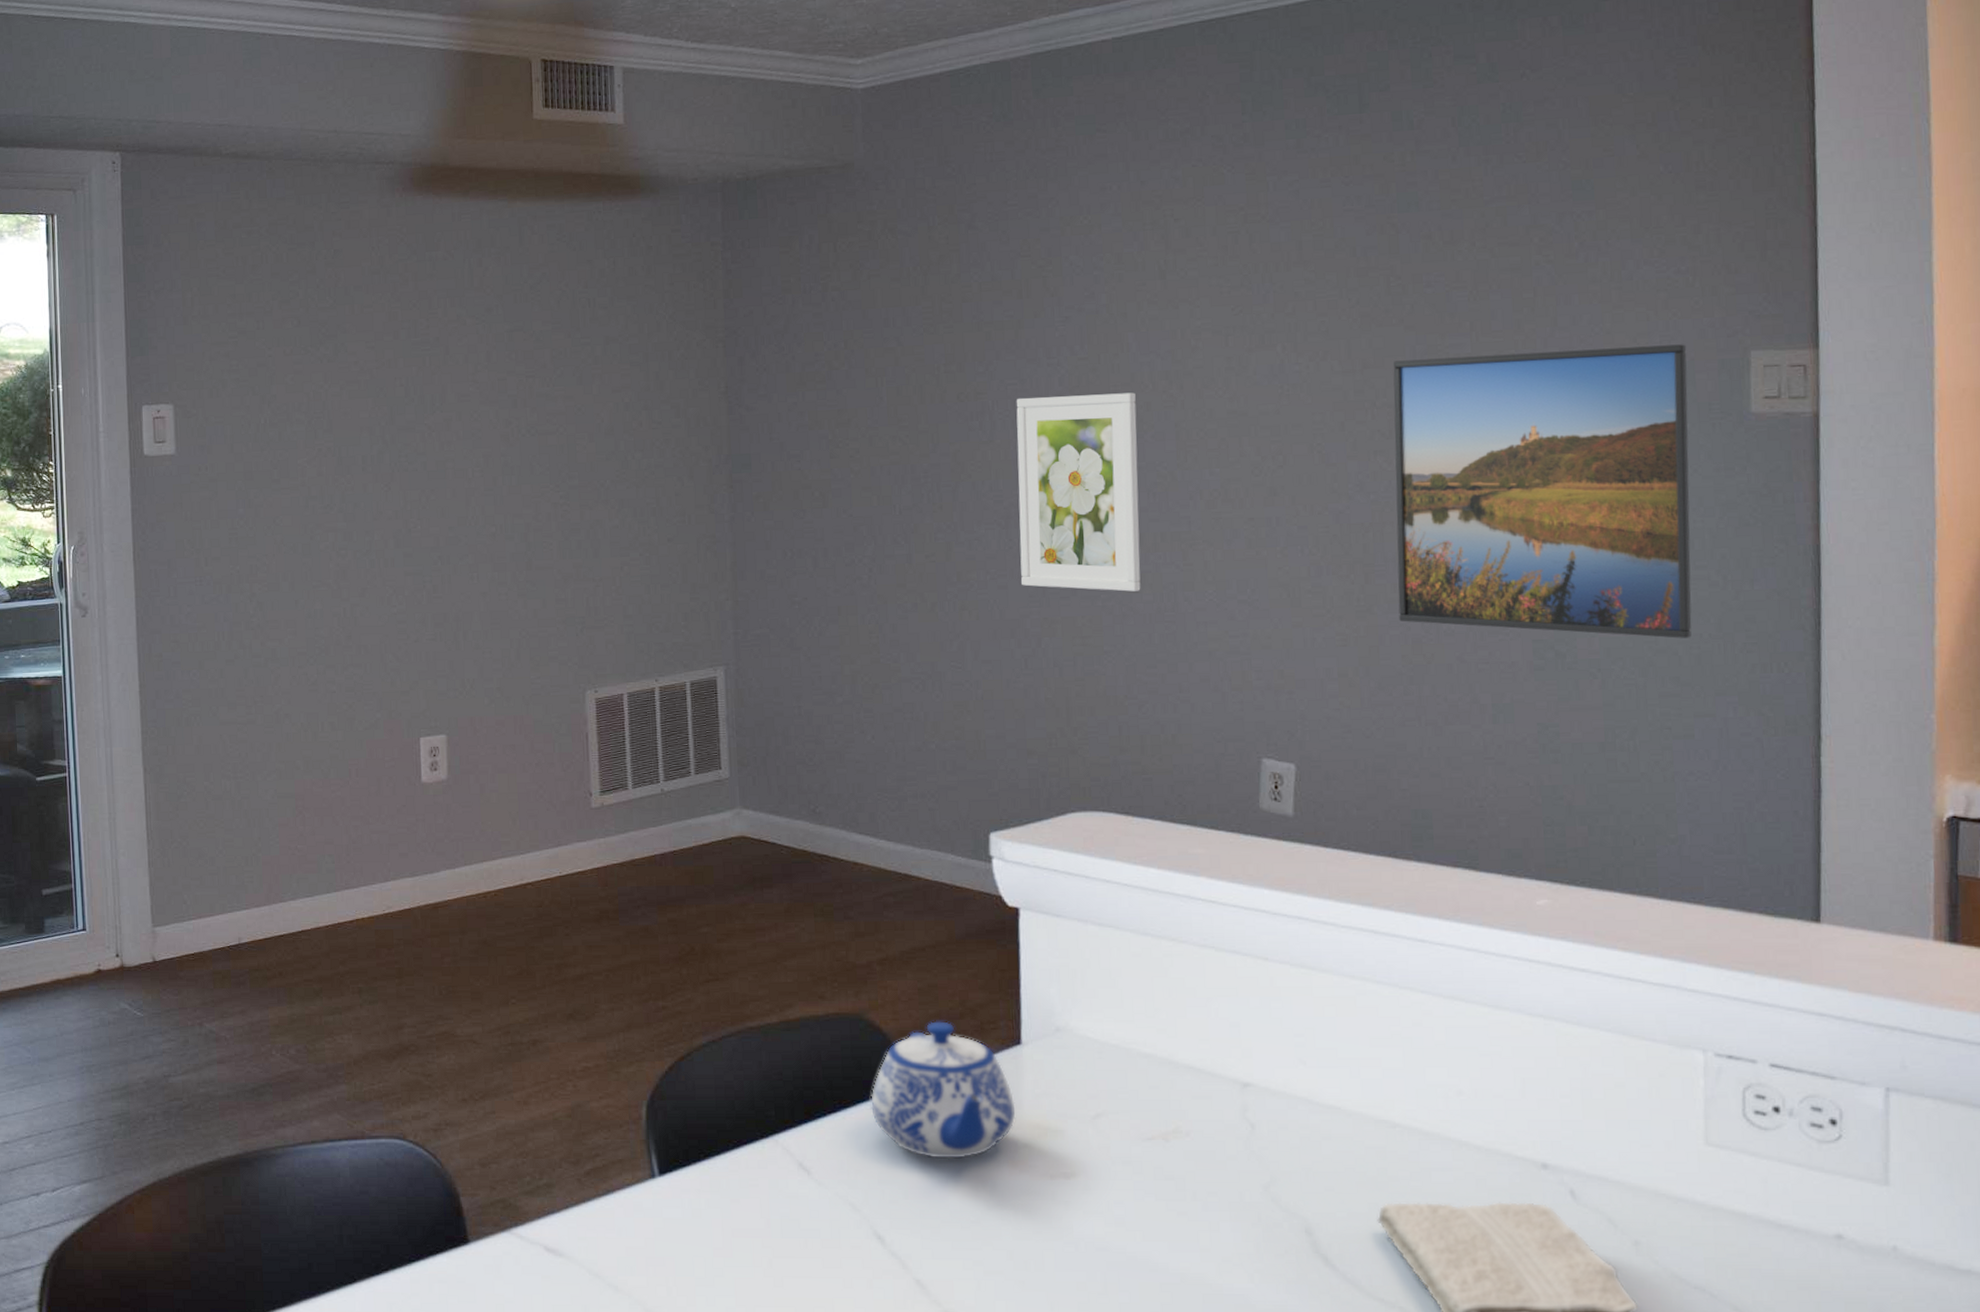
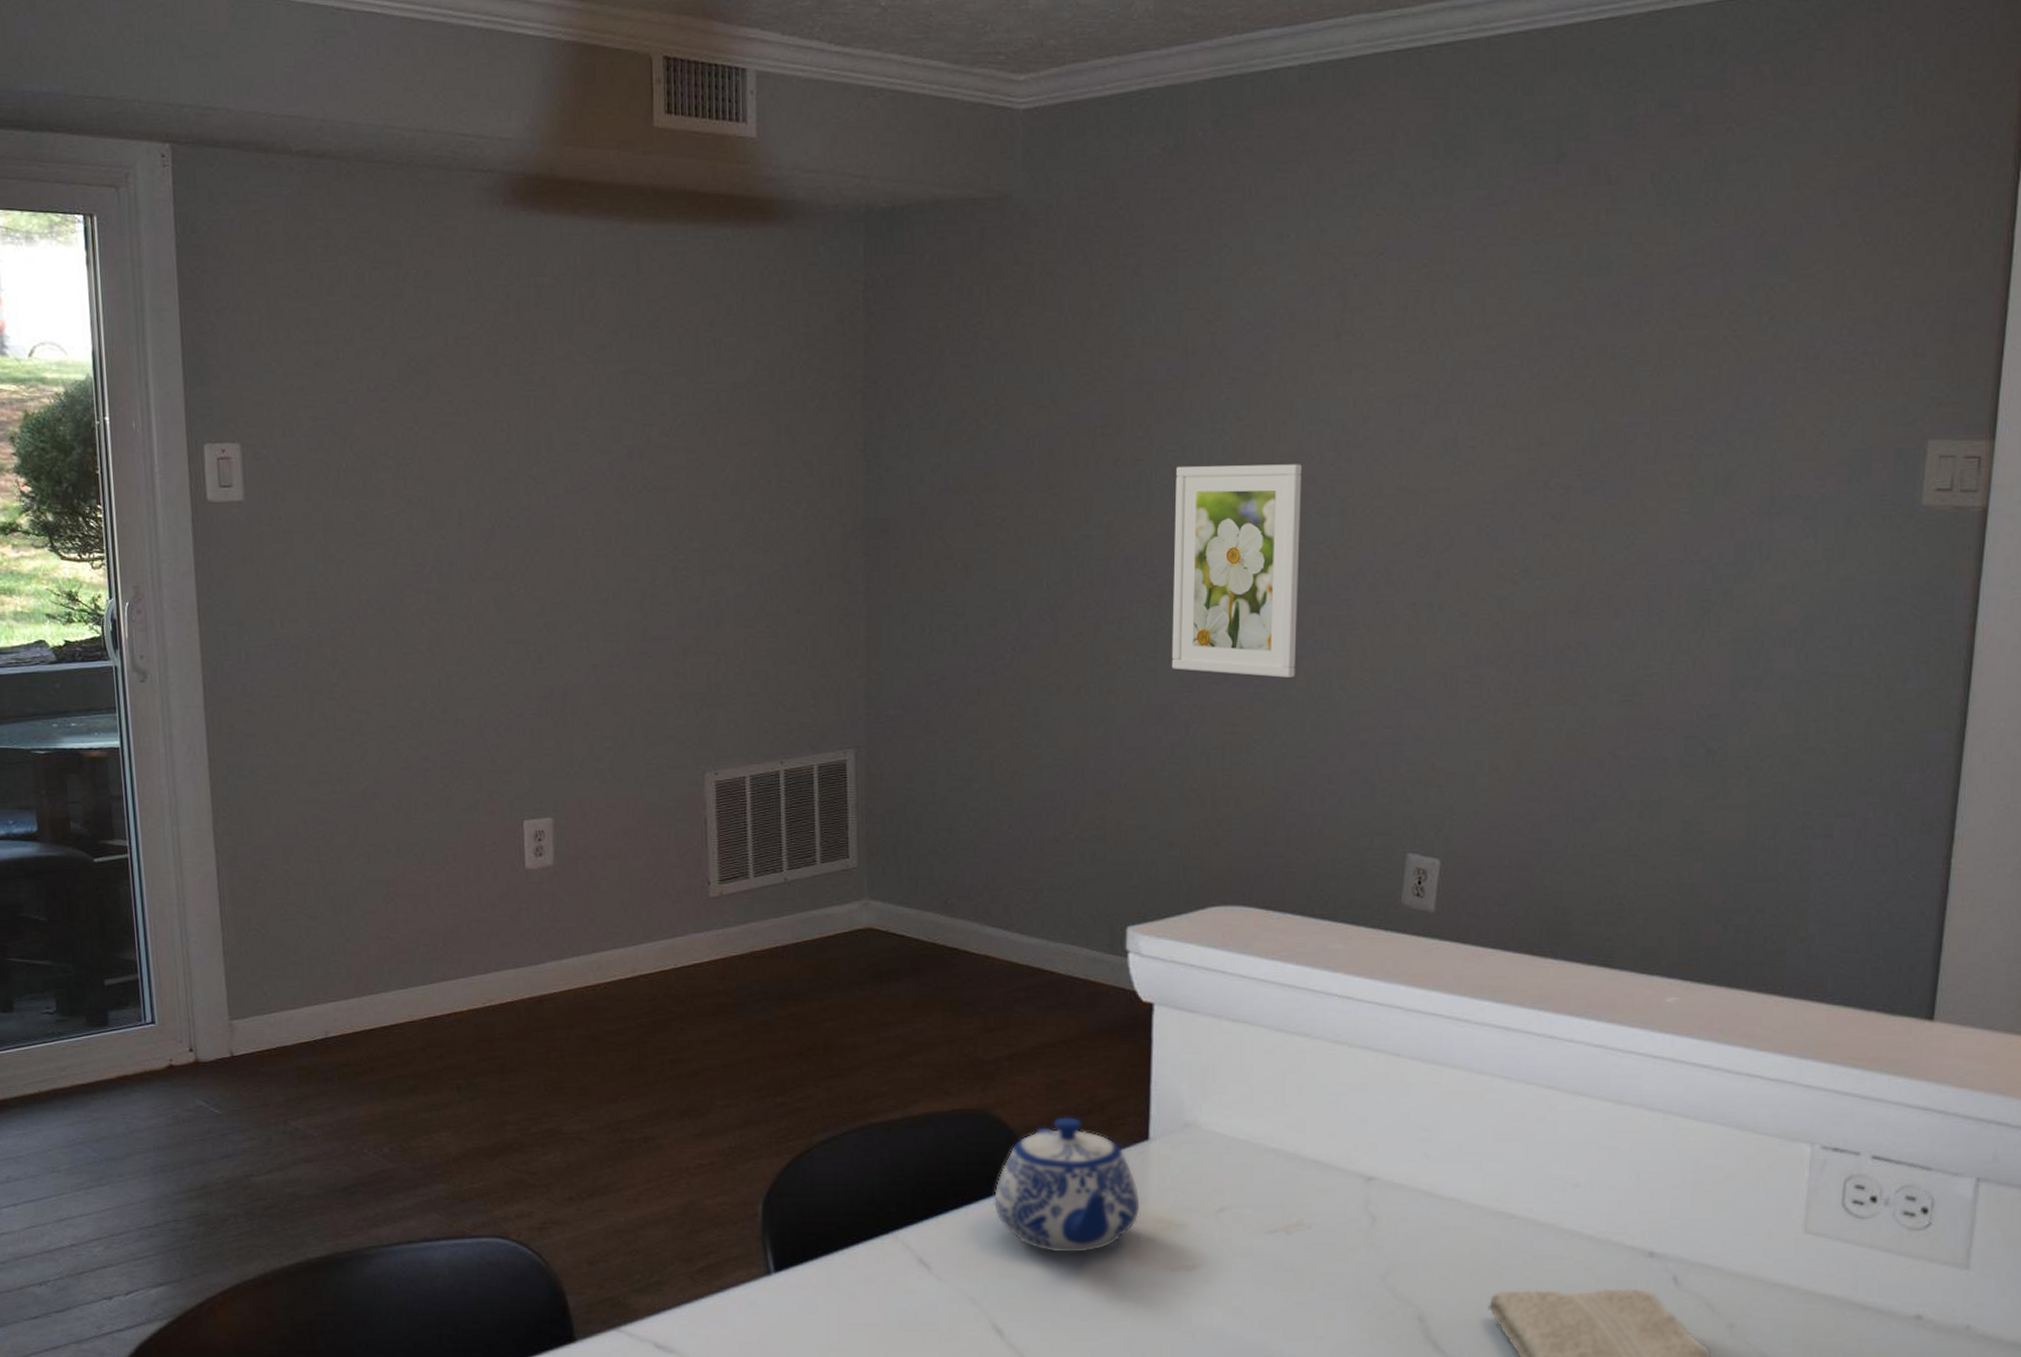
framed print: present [1393,344,1692,639] -> none [1555,430,1866,737]

